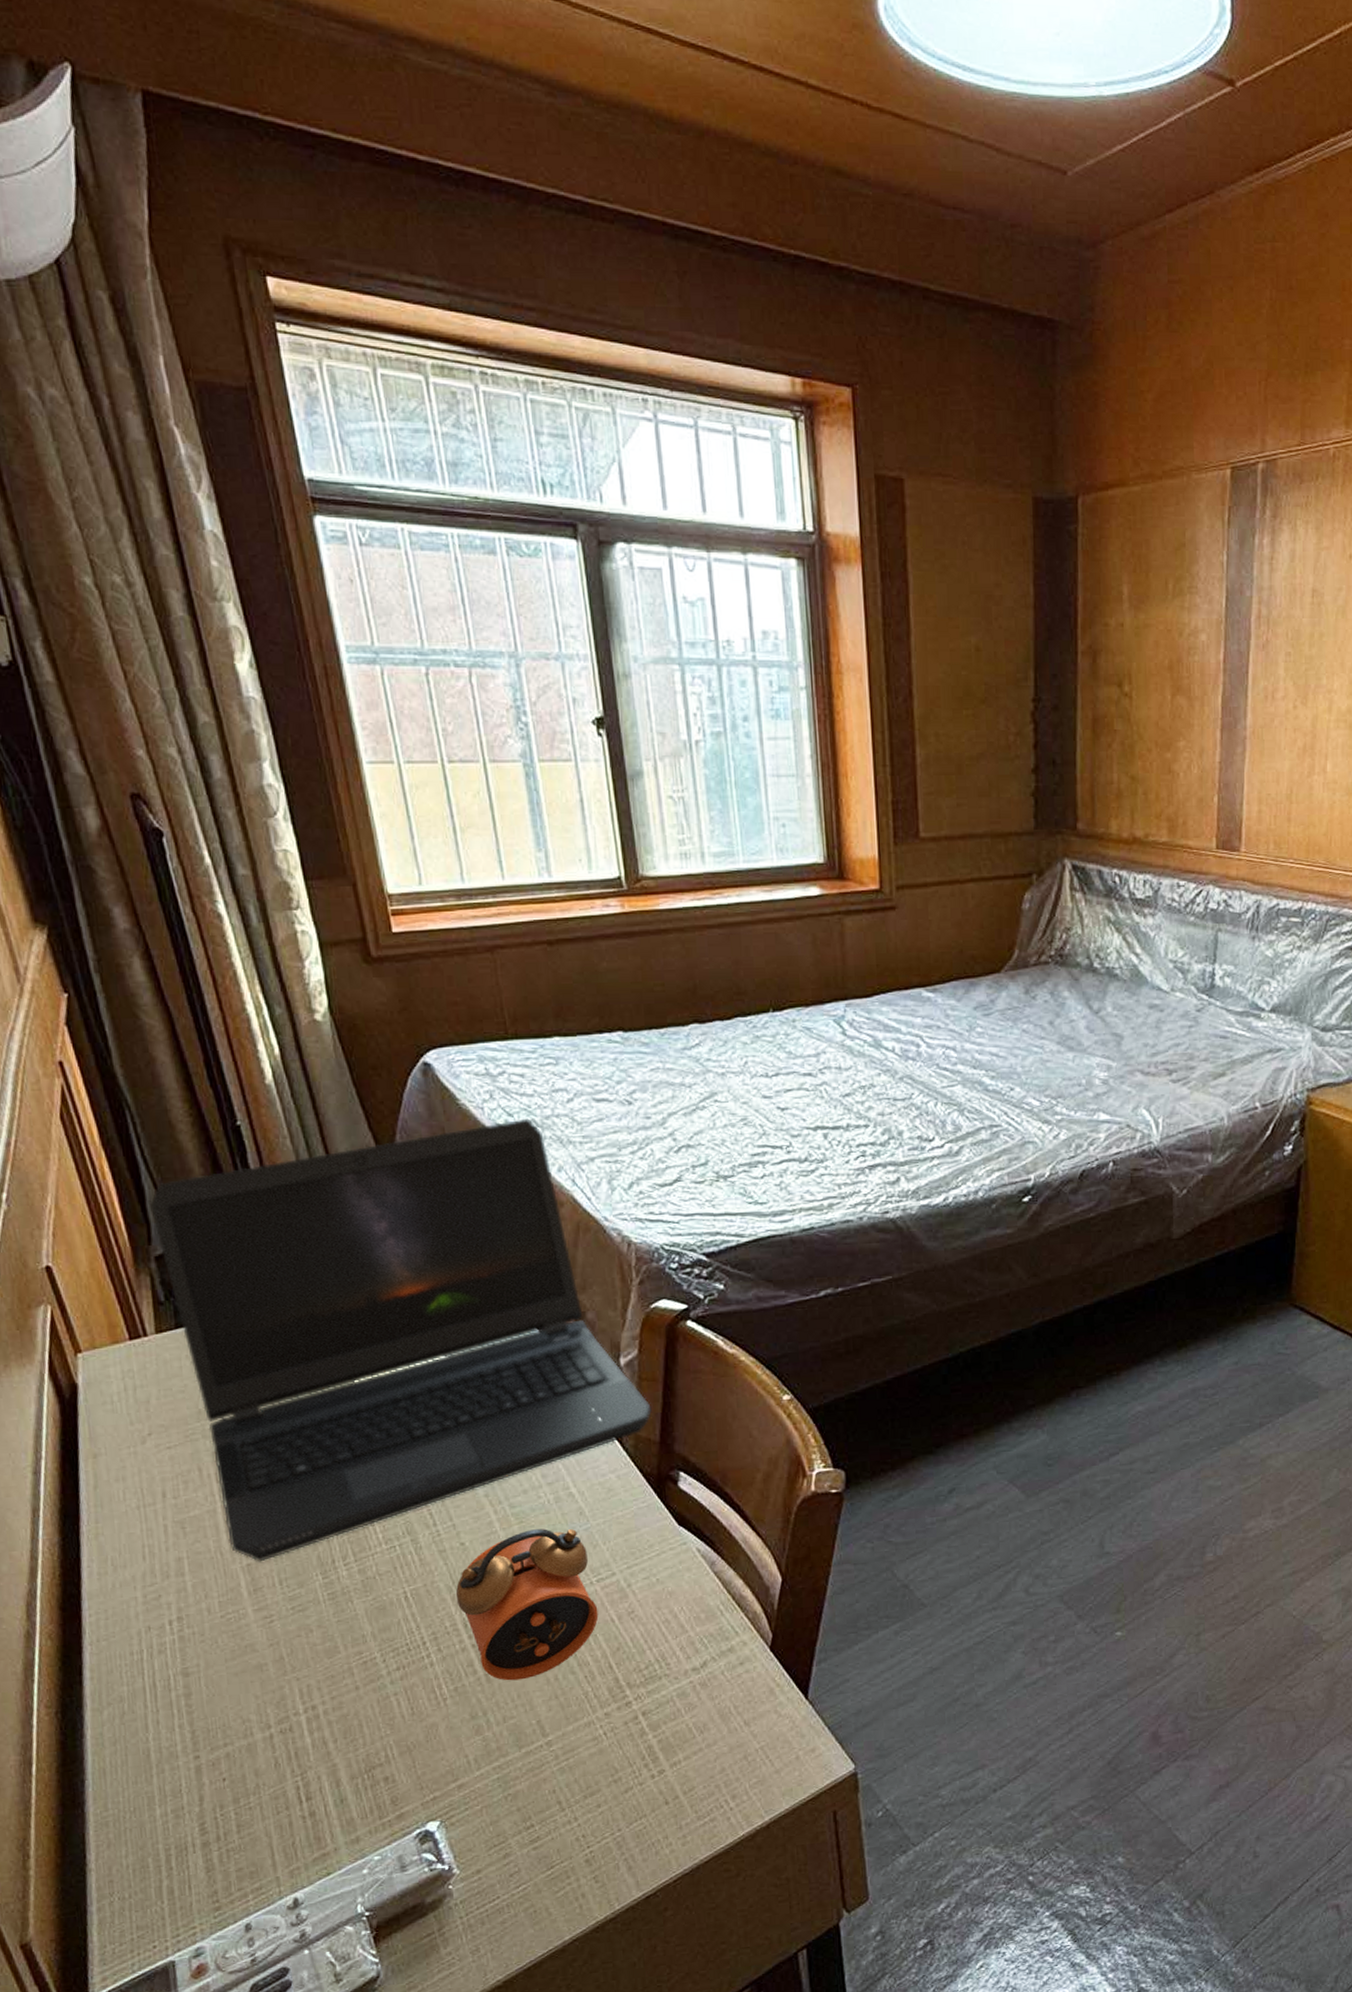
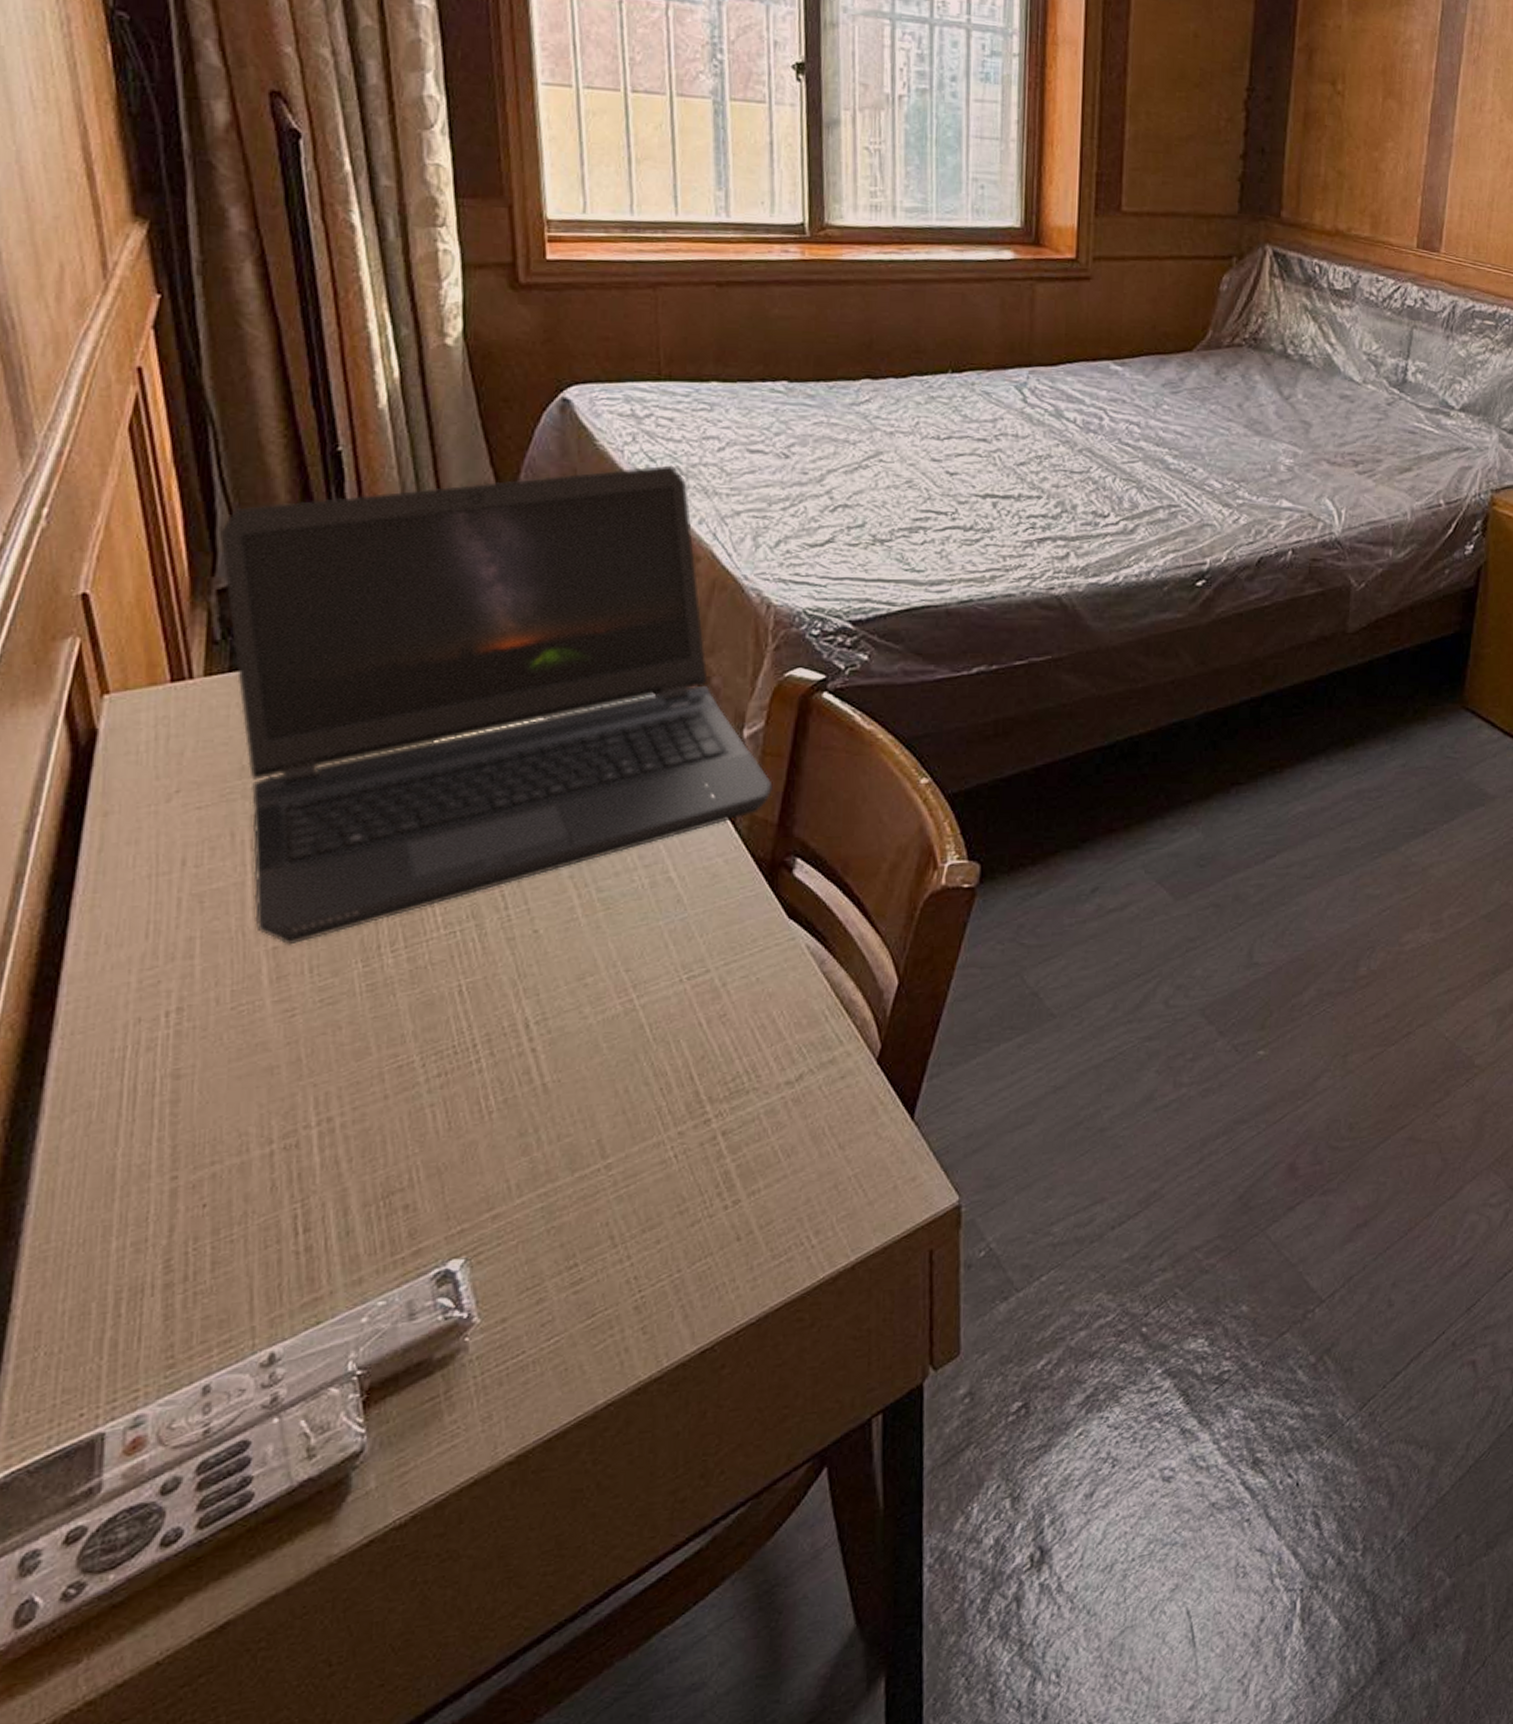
alarm clock: present [455,1528,599,1681] -> none [519,917,685,1092]

